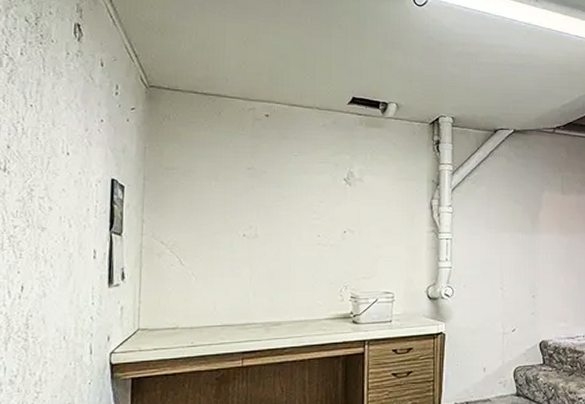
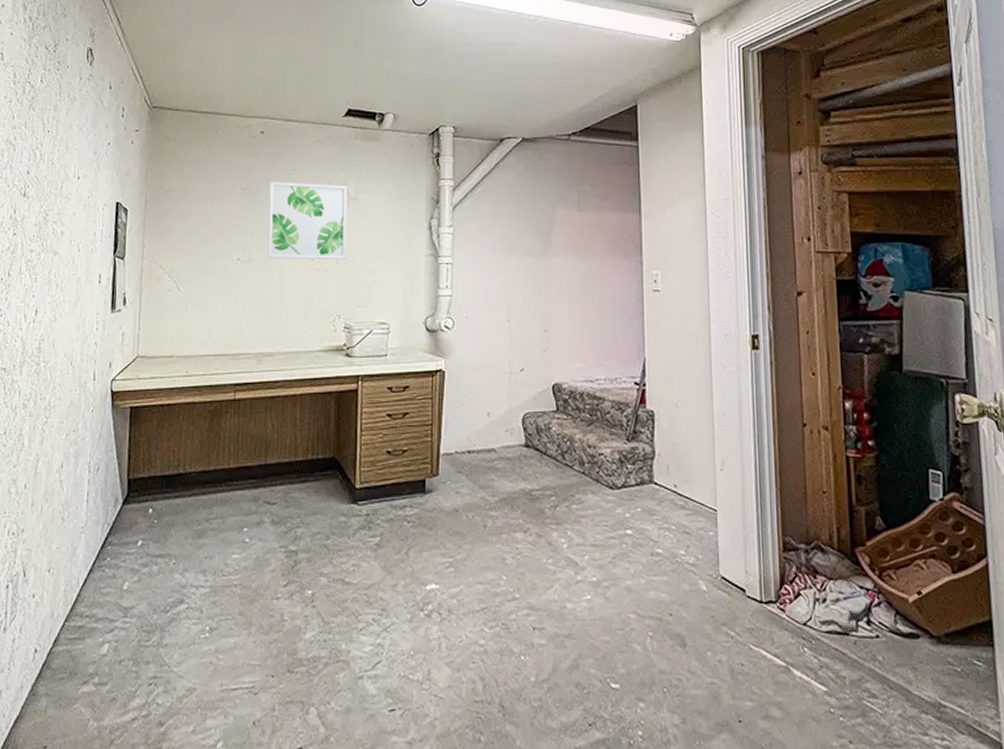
wall art: none [274,162,353,236] -> present [267,181,348,260]

